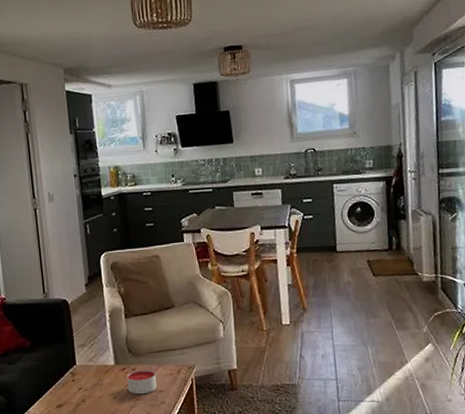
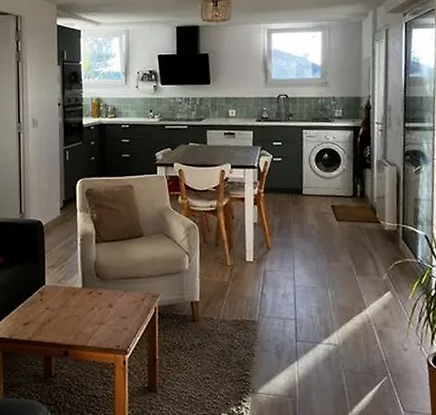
candle: present [126,369,157,395] -> none [92,295,121,319]

